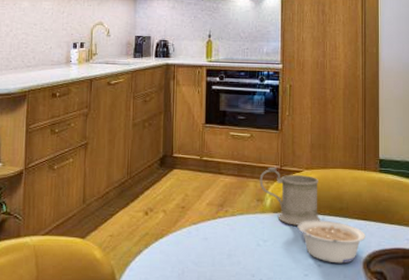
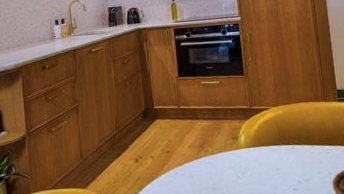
mug: present [259,168,322,226] -> none [232,108,292,157]
legume: present [297,220,365,264] -> none [271,149,333,186]

